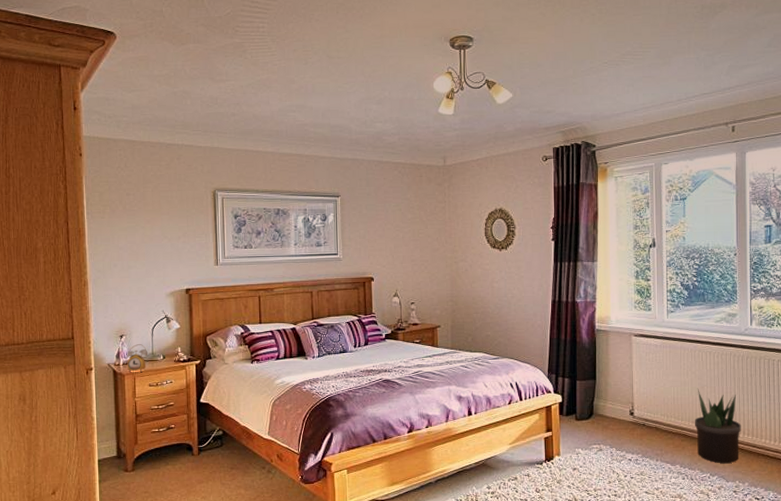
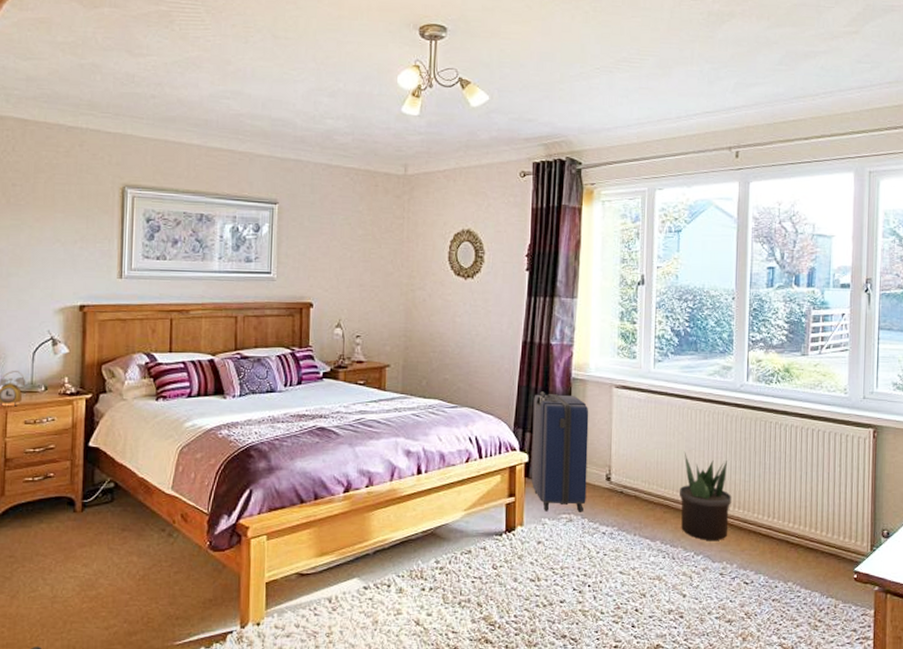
suitcase: none [564,342,613,443] -> present [531,391,589,512]

